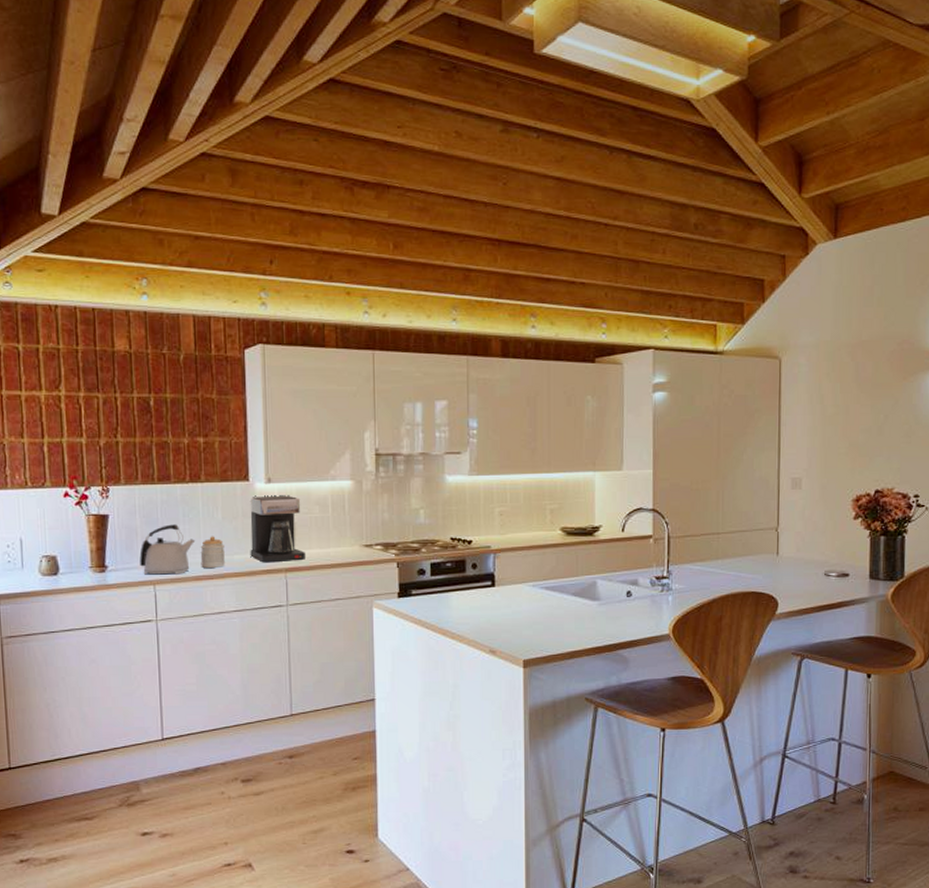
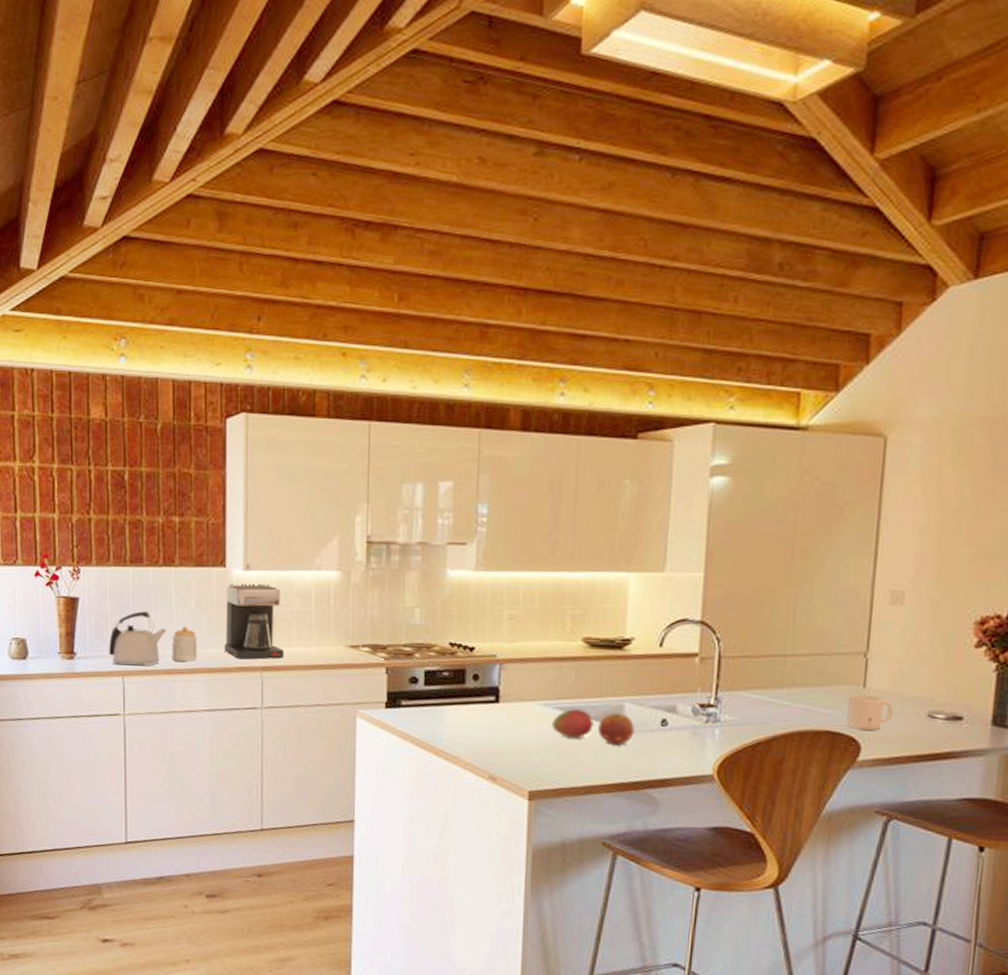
fruit: none [539,588,574,612] -> present [551,709,595,738]
fruit: none [577,588,606,614] -> present [598,713,635,744]
mug: none [766,561,800,590] -> present [846,694,894,731]

